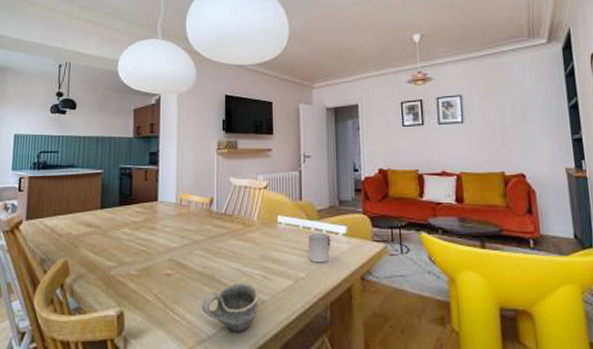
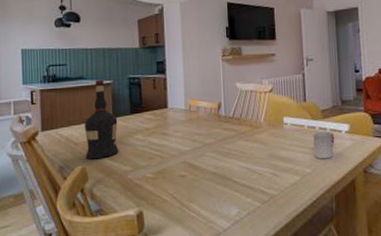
liquor: none [68,169,105,253] -> present [84,80,119,160]
cup: present [201,282,259,331] -> none [215,179,269,224]

